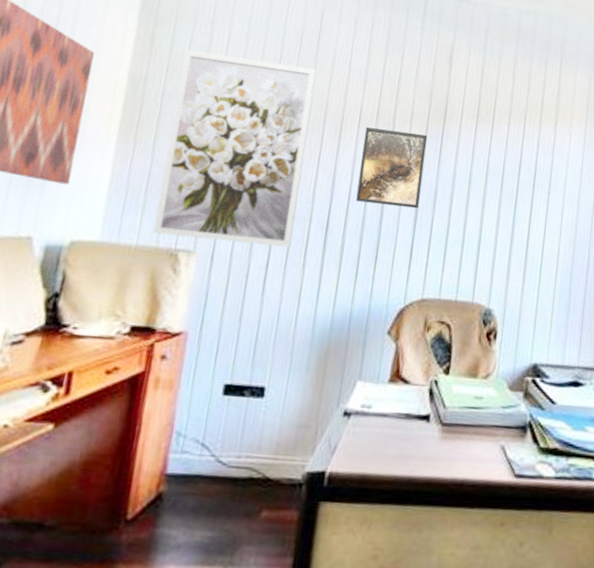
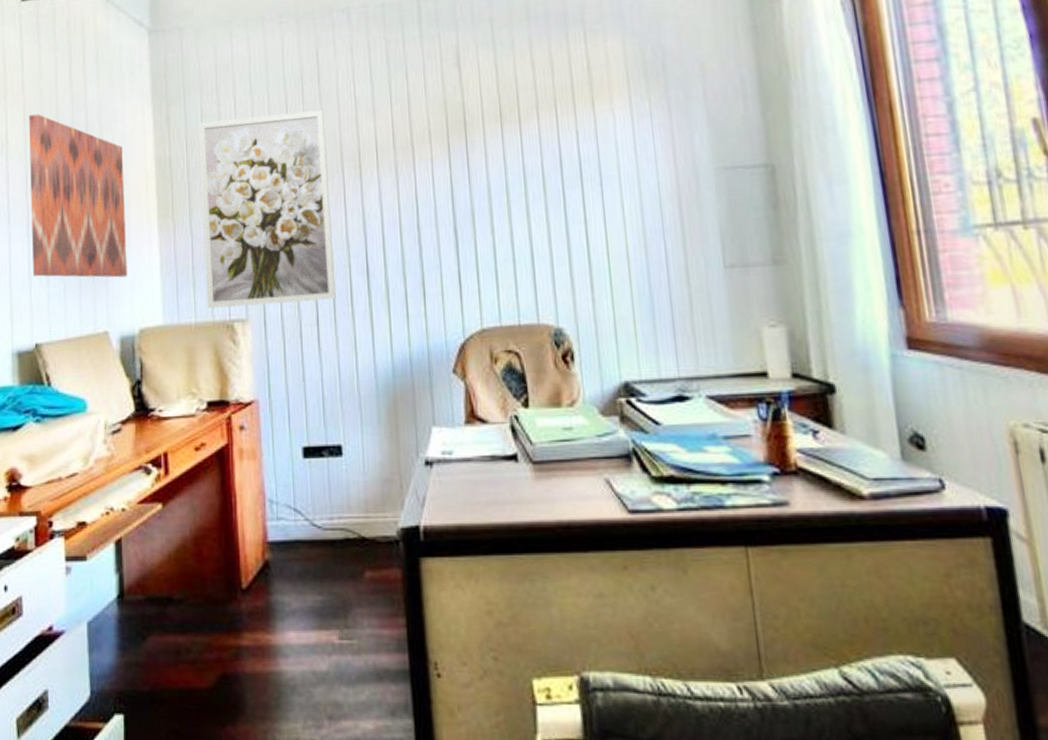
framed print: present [355,127,428,209] -> none [384,151,457,238]

